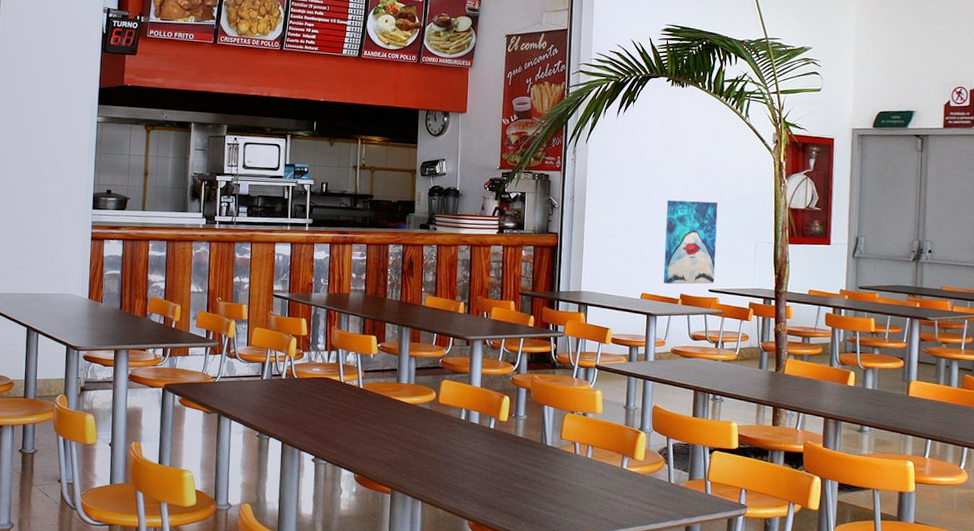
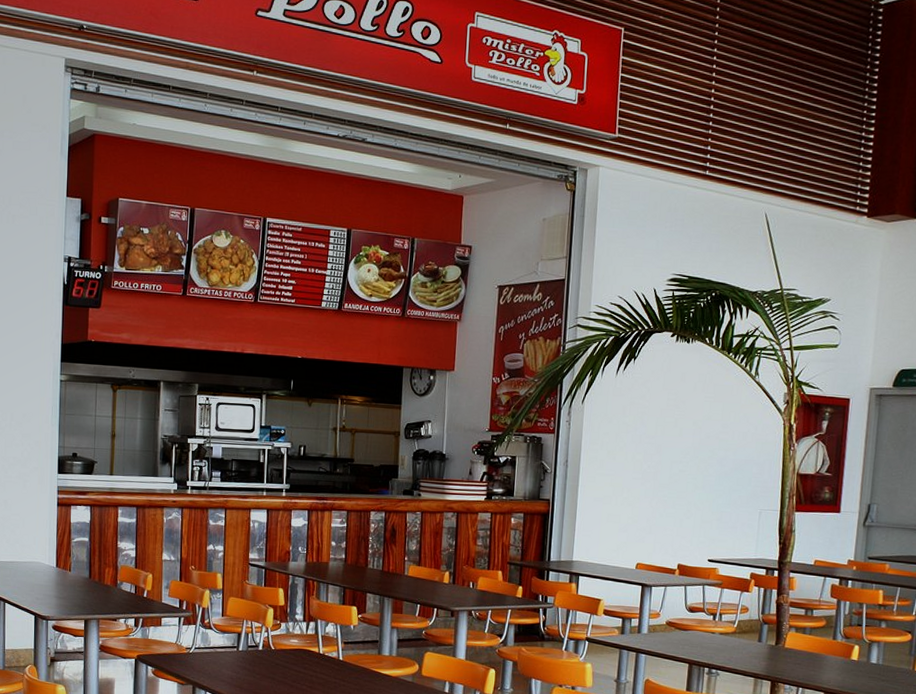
wall art: present [663,200,718,285] -> none [660,465,722,554]

